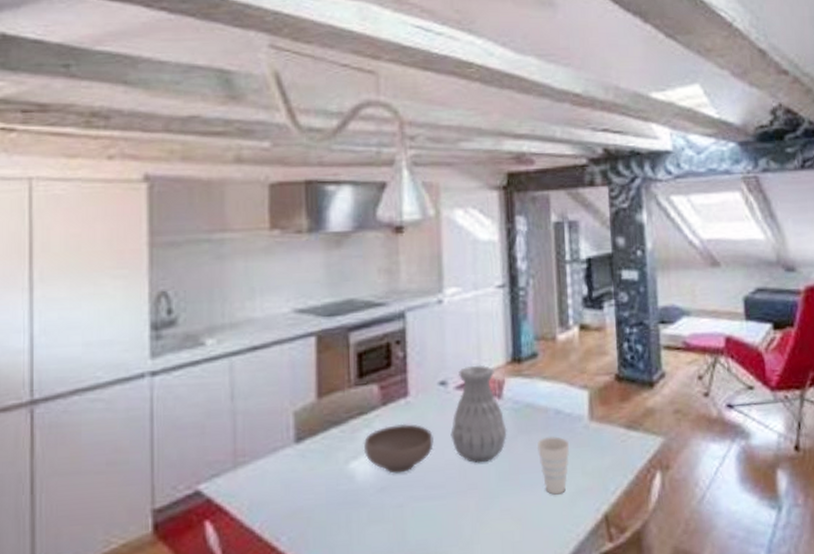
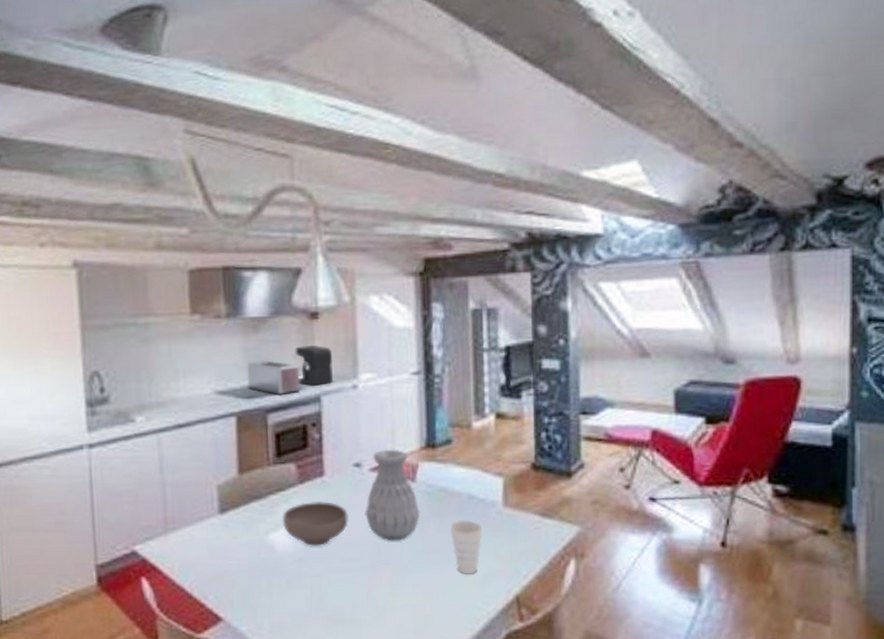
toaster: none [328,276,384,313] -> present [247,360,301,396]
coffee maker: none [379,260,418,303] -> present [295,345,333,387]

